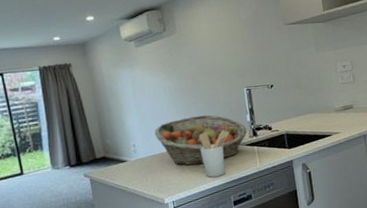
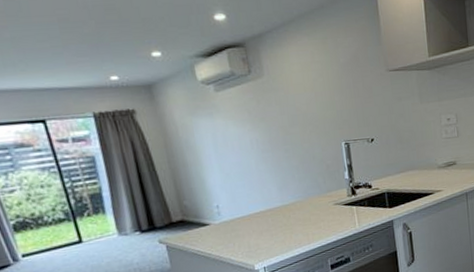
fruit basket: present [154,115,248,166] -> none [241,171,346,228]
utensil holder: present [198,131,229,177] -> none [292,189,326,240]

